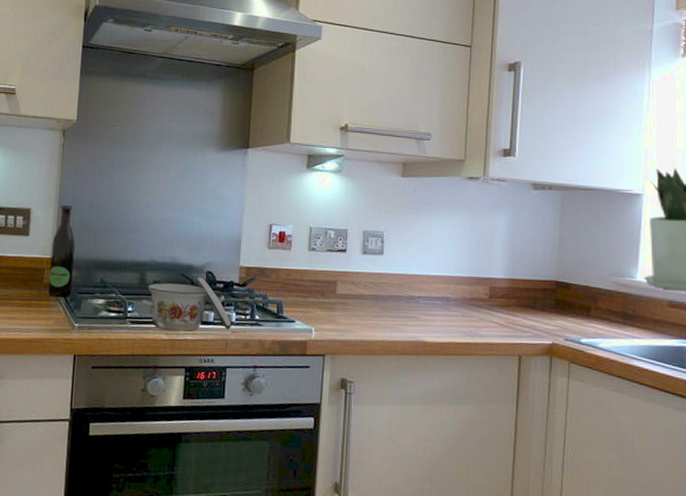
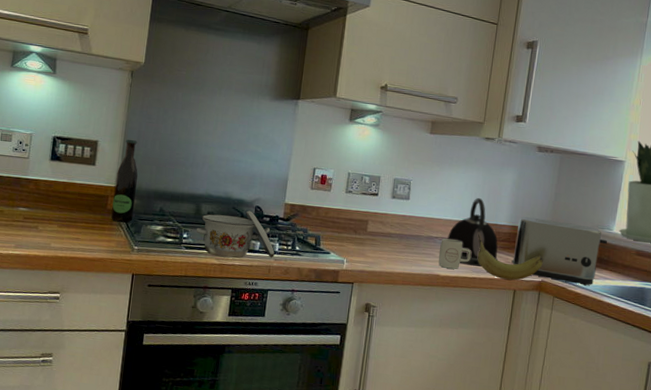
mug: none [423,297,462,334] -> present [438,238,471,269]
kettle: none [433,247,497,329] -> present [447,197,499,267]
fruit: none [469,288,552,345] -> present [477,232,543,281]
toaster: none [513,267,631,347] -> present [511,216,608,286]

